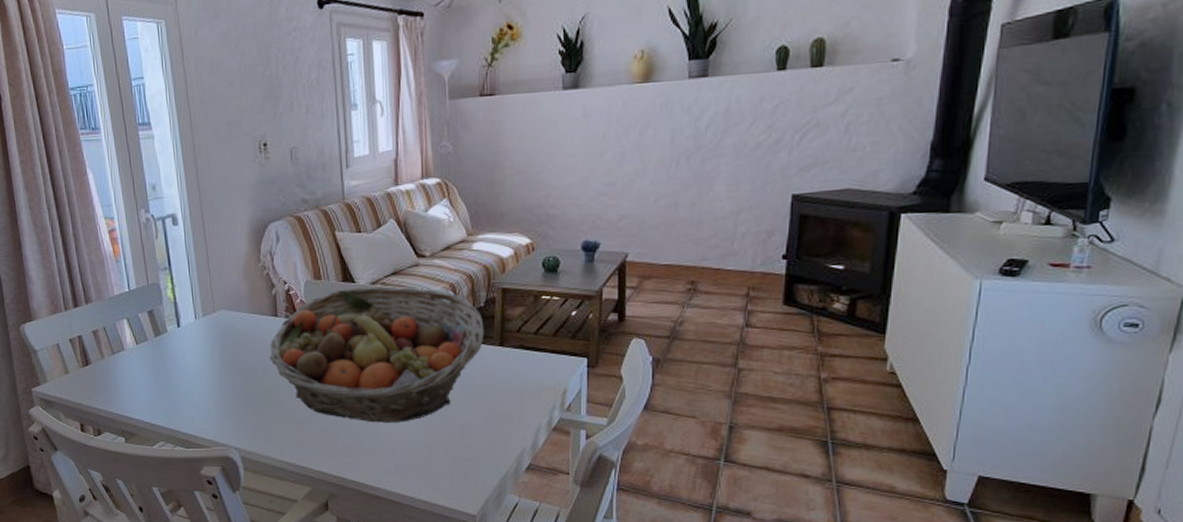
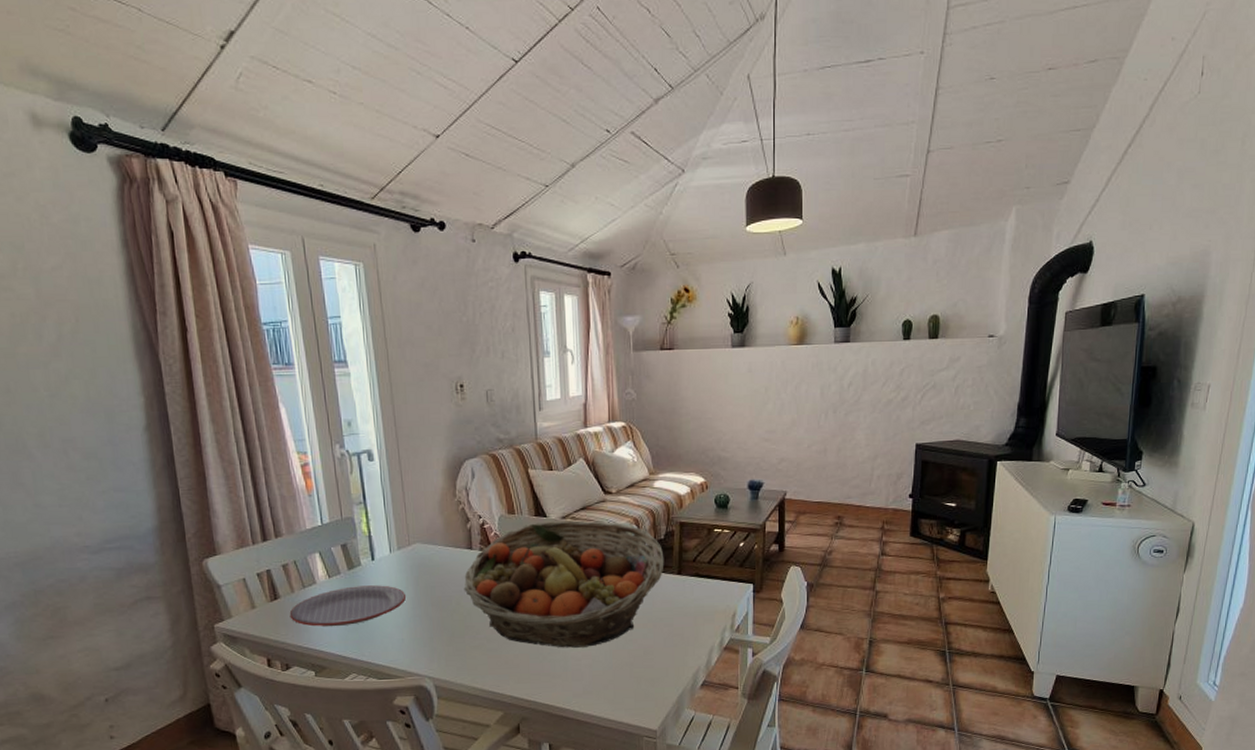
plate: none [100,352,212,394] -> present [289,585,407,627]

